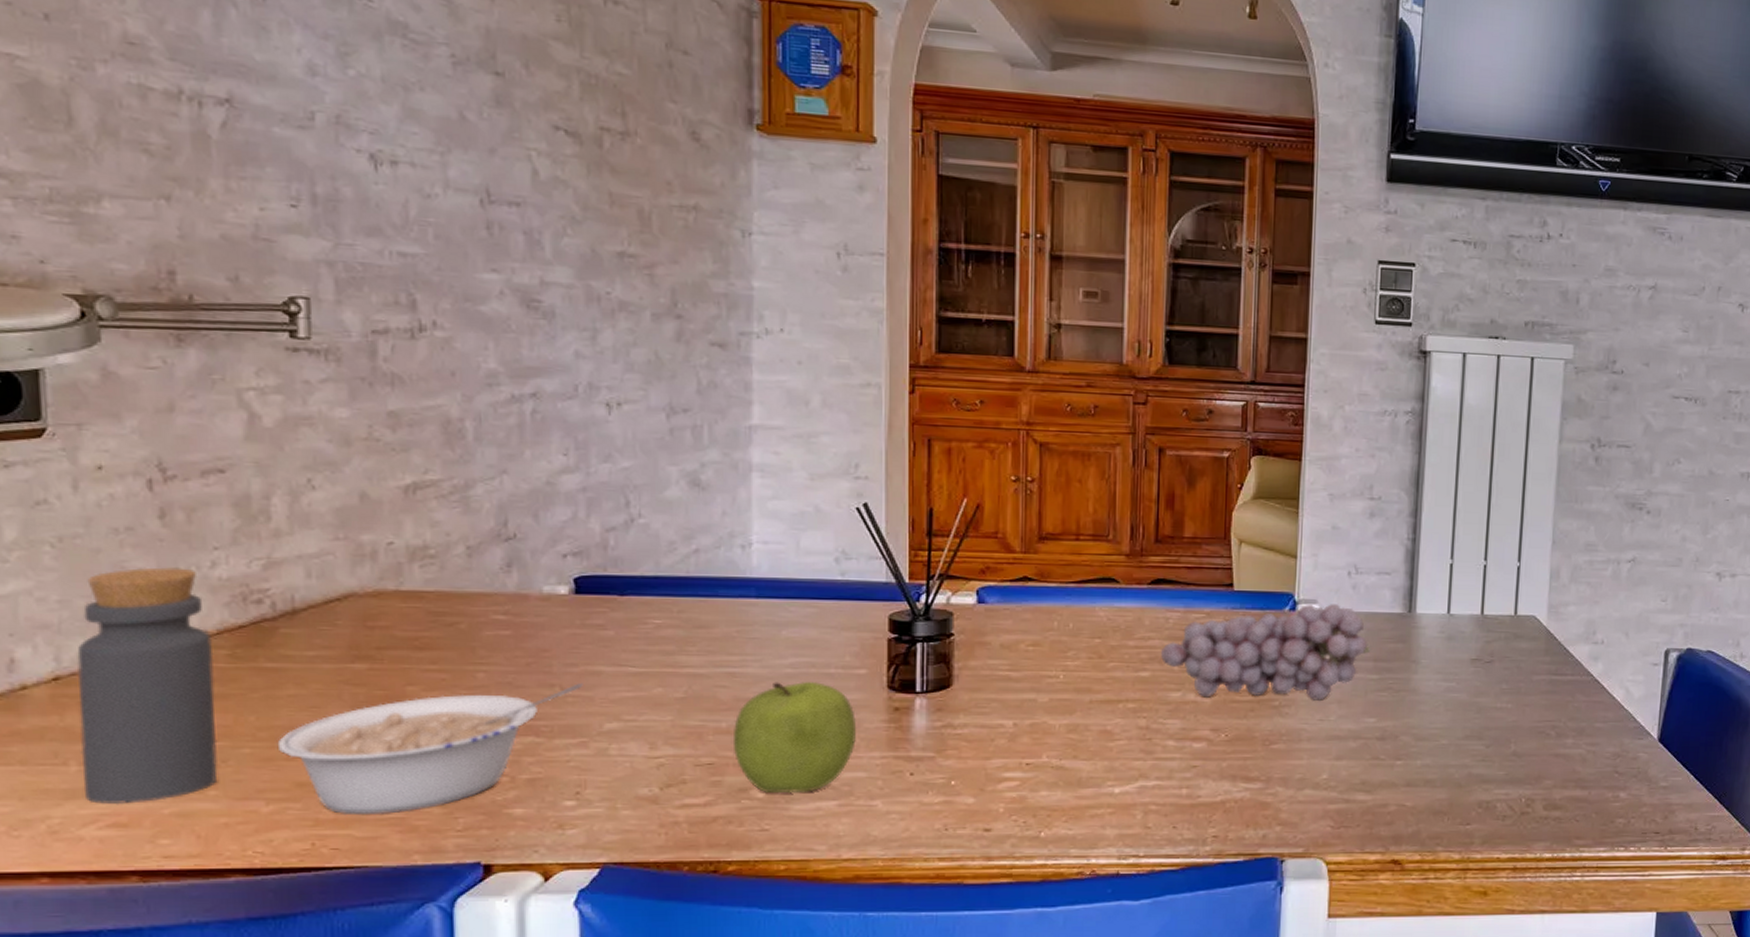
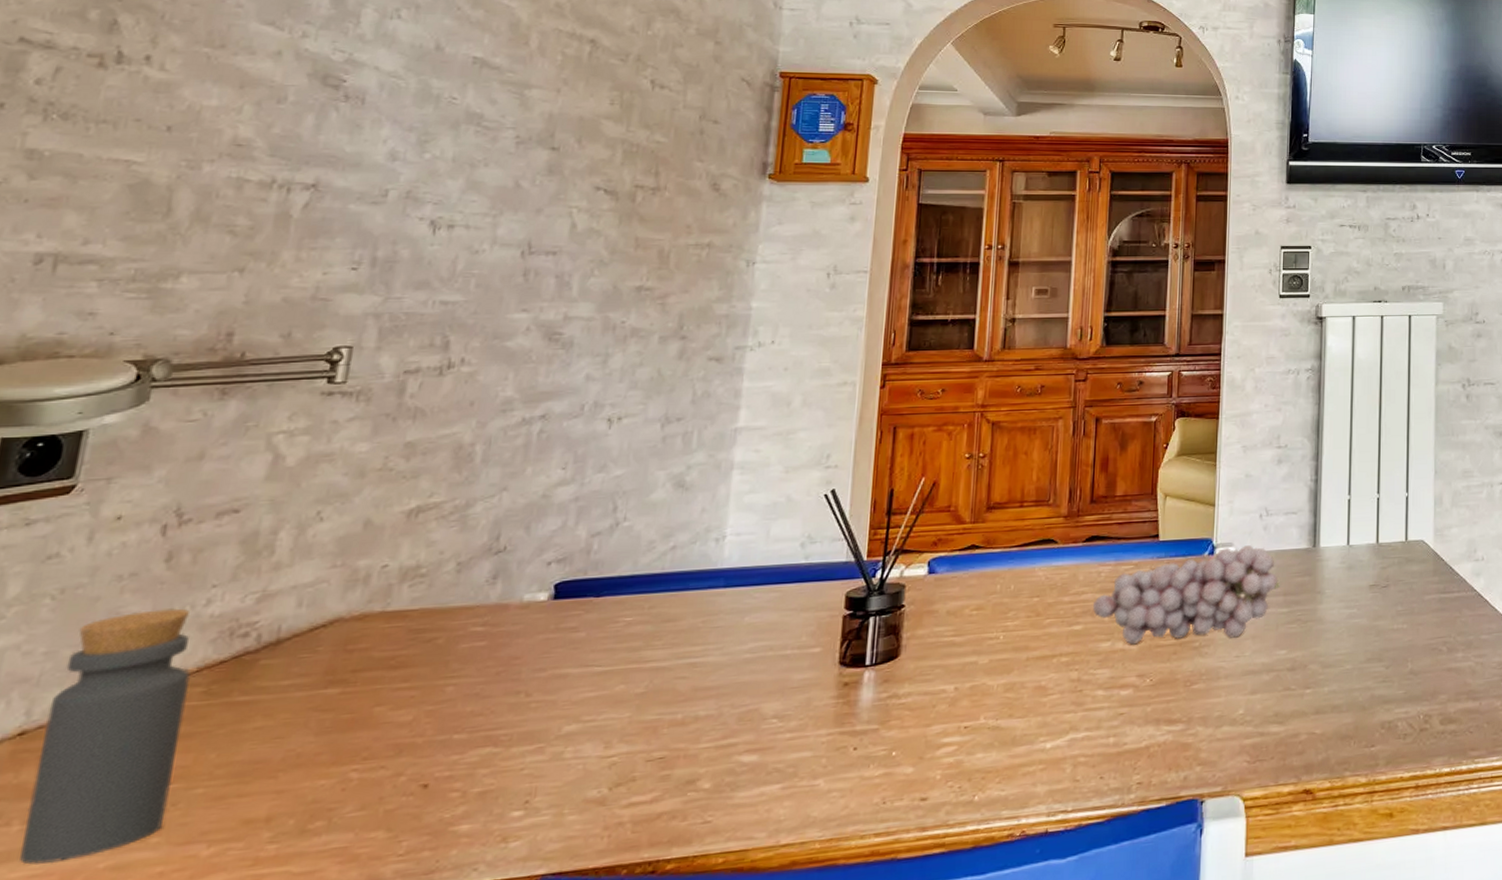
legume: present [277,683,583,816] -> none [232,687,548,851]
fruit: present [732,682,857,794] -> none [685,665,808,783]

